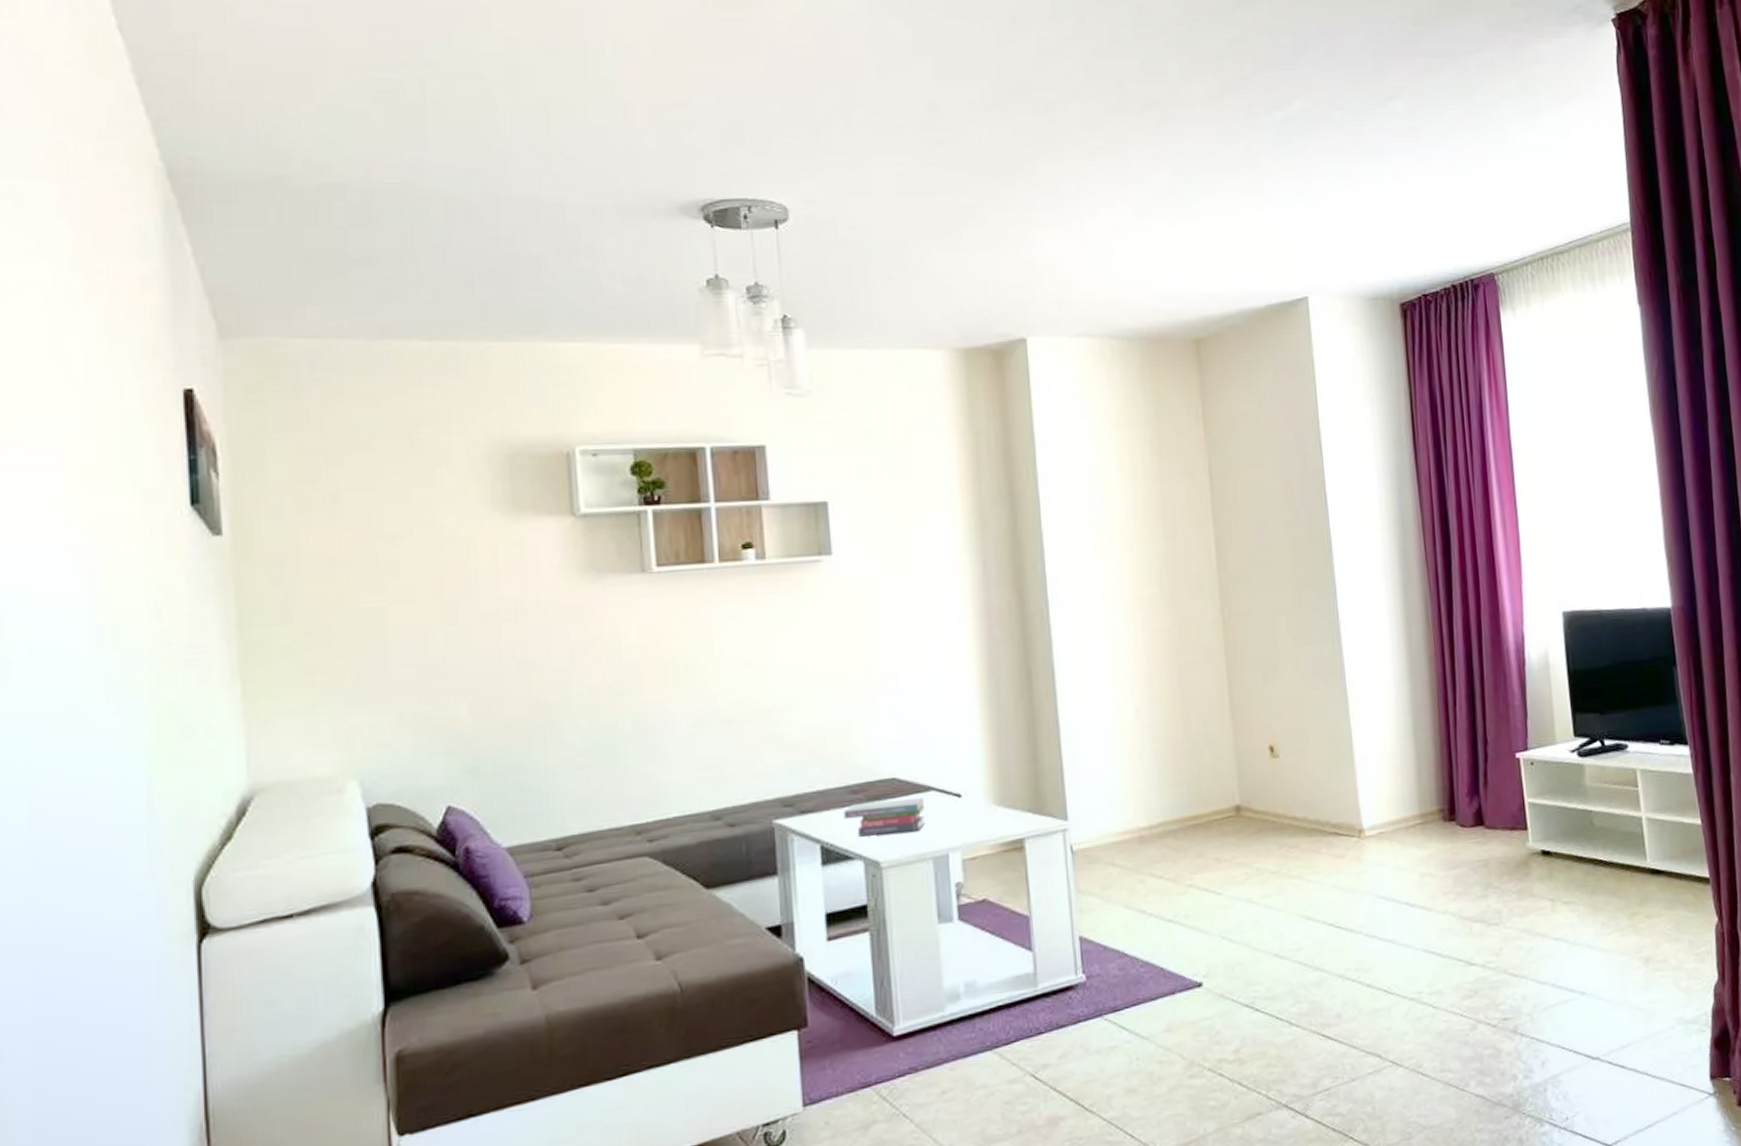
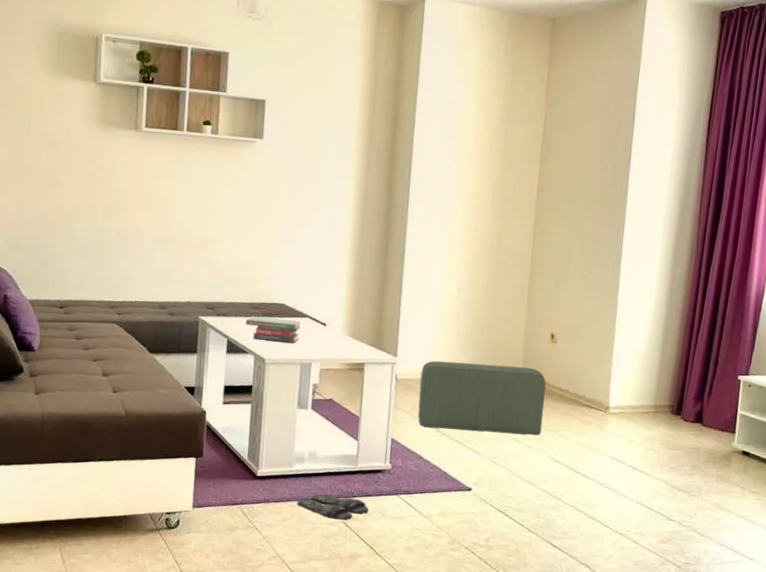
slippers: none [959,1035,1064,1074] -> present [297,494,369,520]
pouf: none [1104,797,1282,911] -> present [418,360,546,435]

